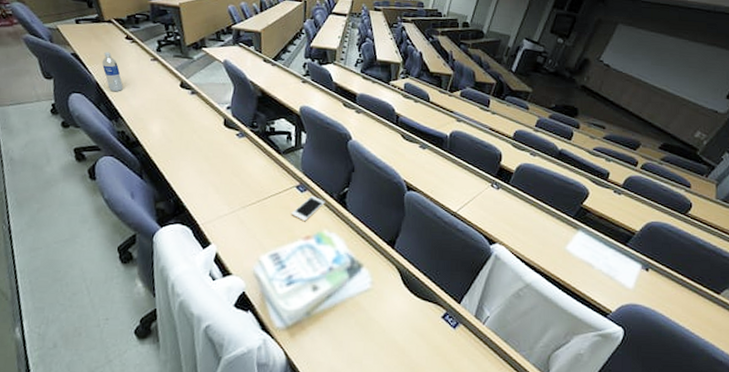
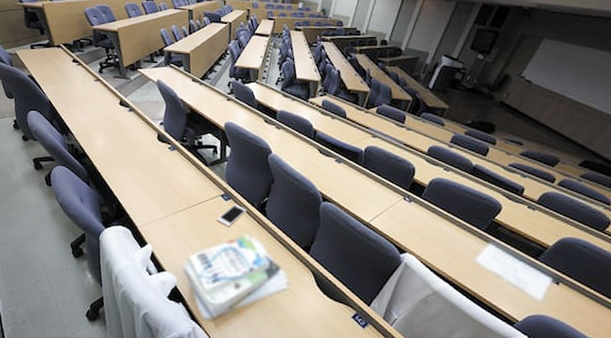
water bottle: present [101,52,123,92] -> none [53,74,72,110]

